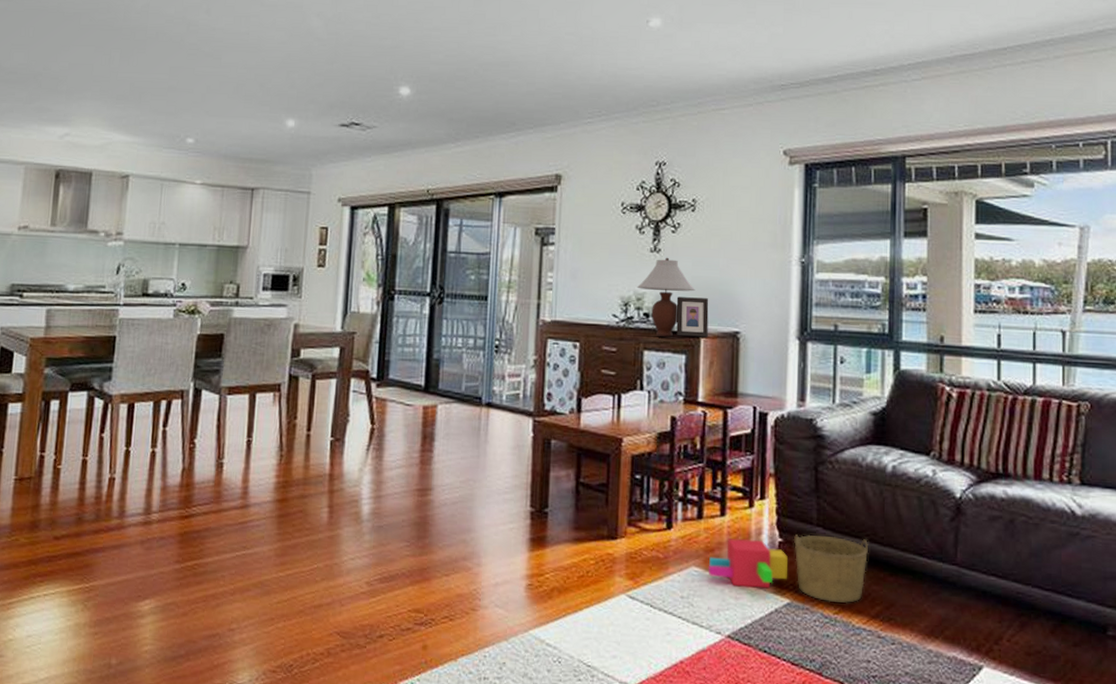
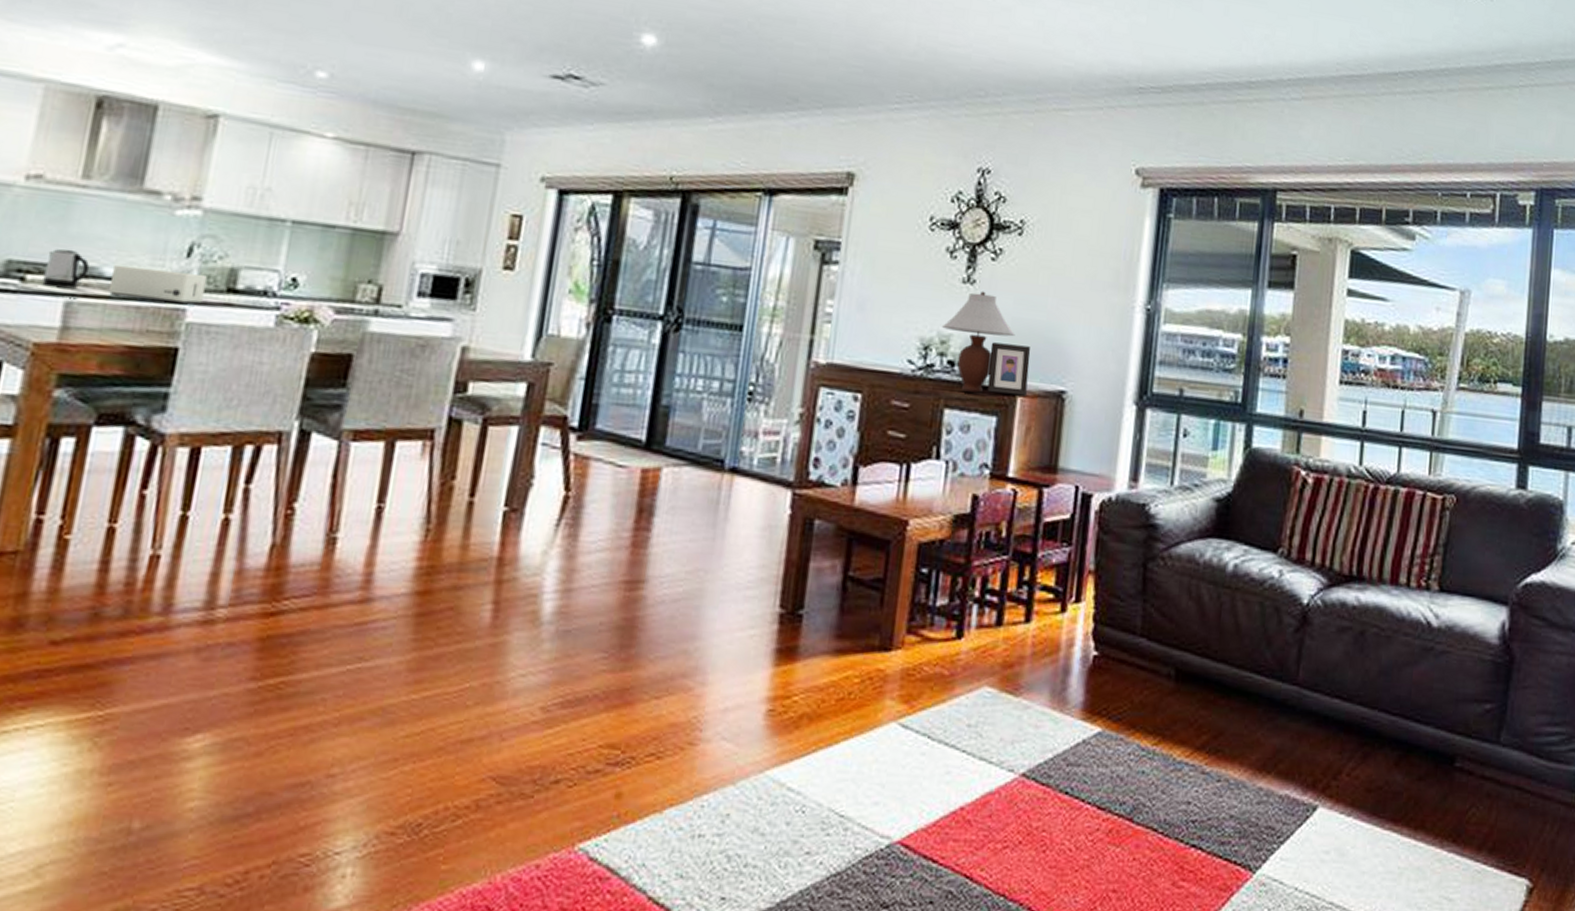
kettle: none [33,274,60,301] -> present [42,248,90,290]
toaster: none [72,282,130,307] -> present [109,264,207,305]
toy blocks: present [708,538,788,589] -> none [1003,650,1103,714]
basket: present [793,534,868,604] -> none [1111,647,1199,733]

